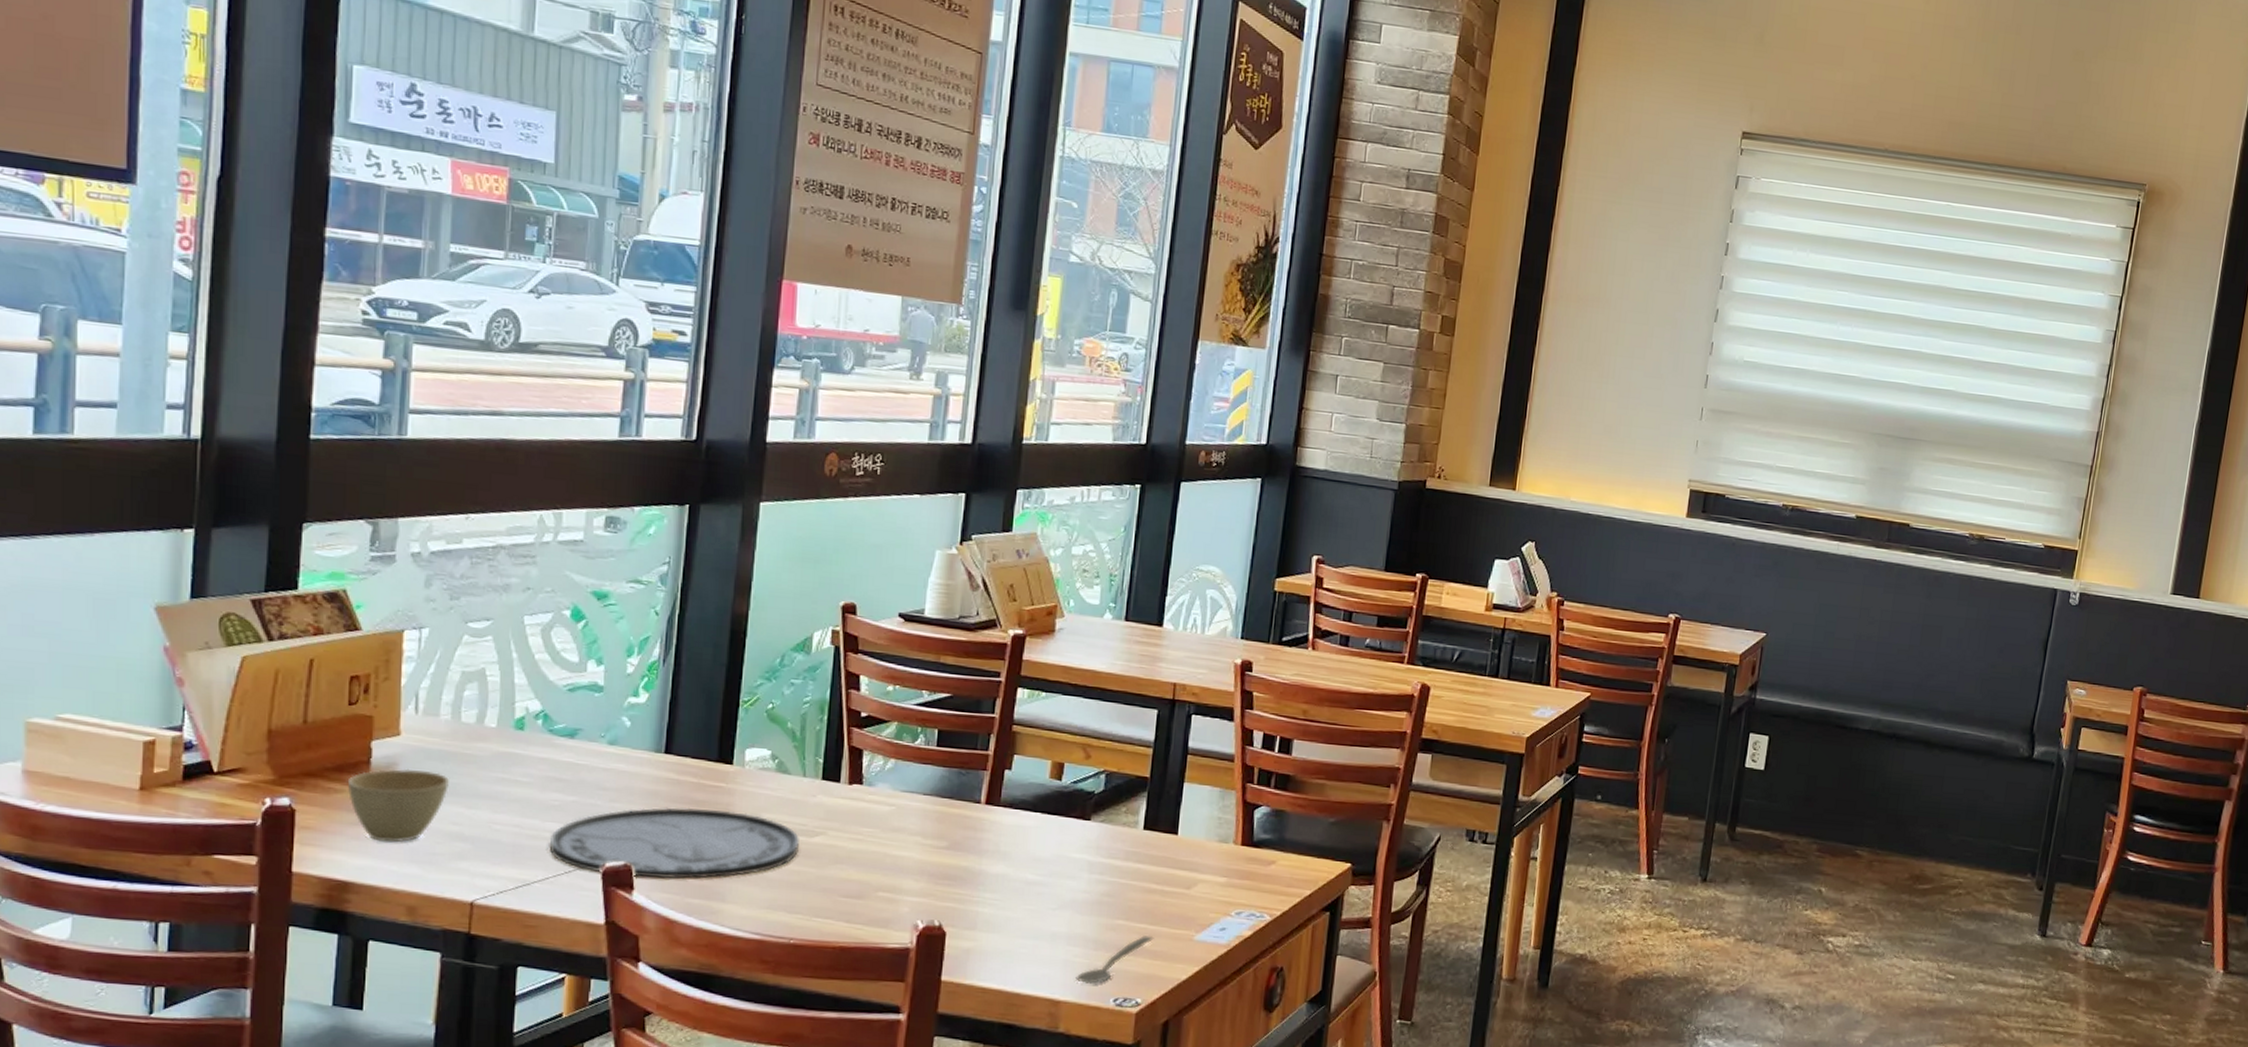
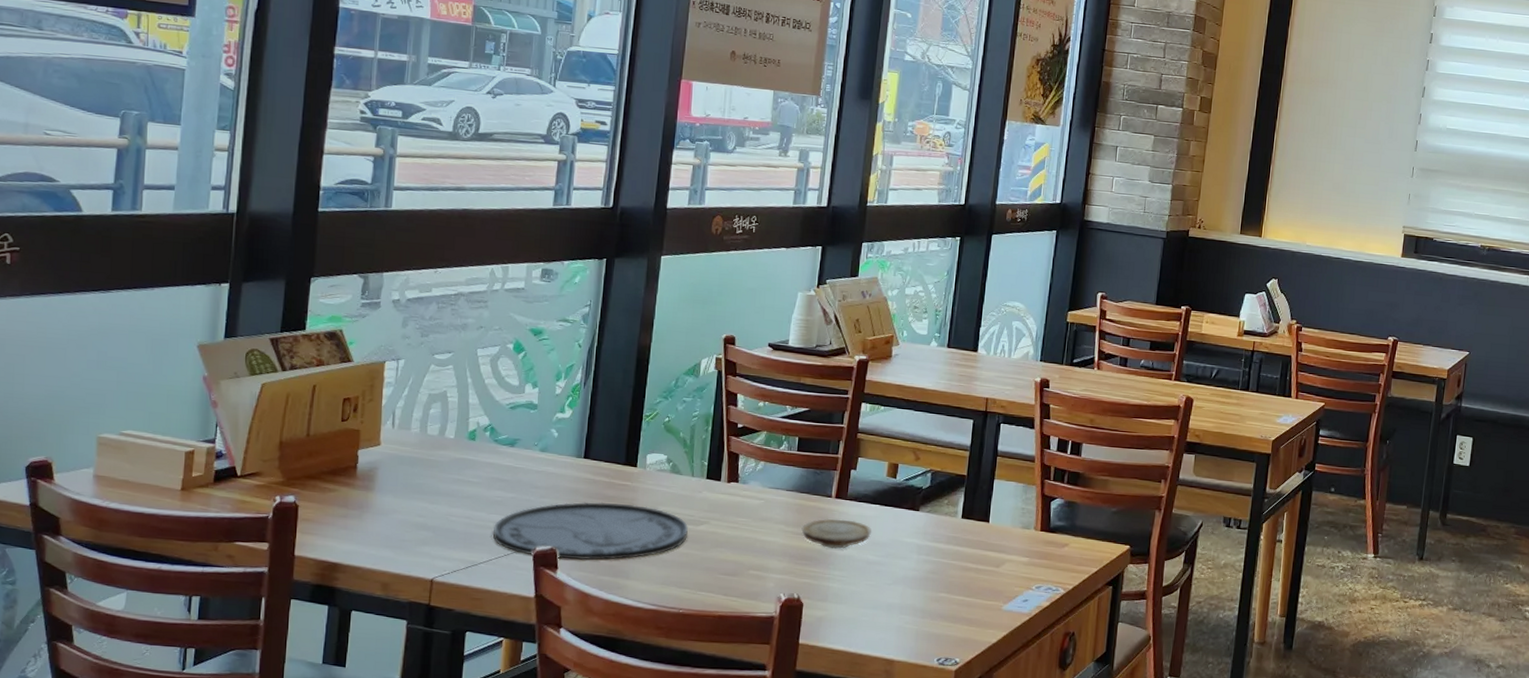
cup: present [347,768,449,843] -> none [338,472,417,532]
wood slice: none [943,829,1032,866] -> present [801,518,872,549]
spoon: present [1075,936,1154,984] -> none [907,606,970,646]

